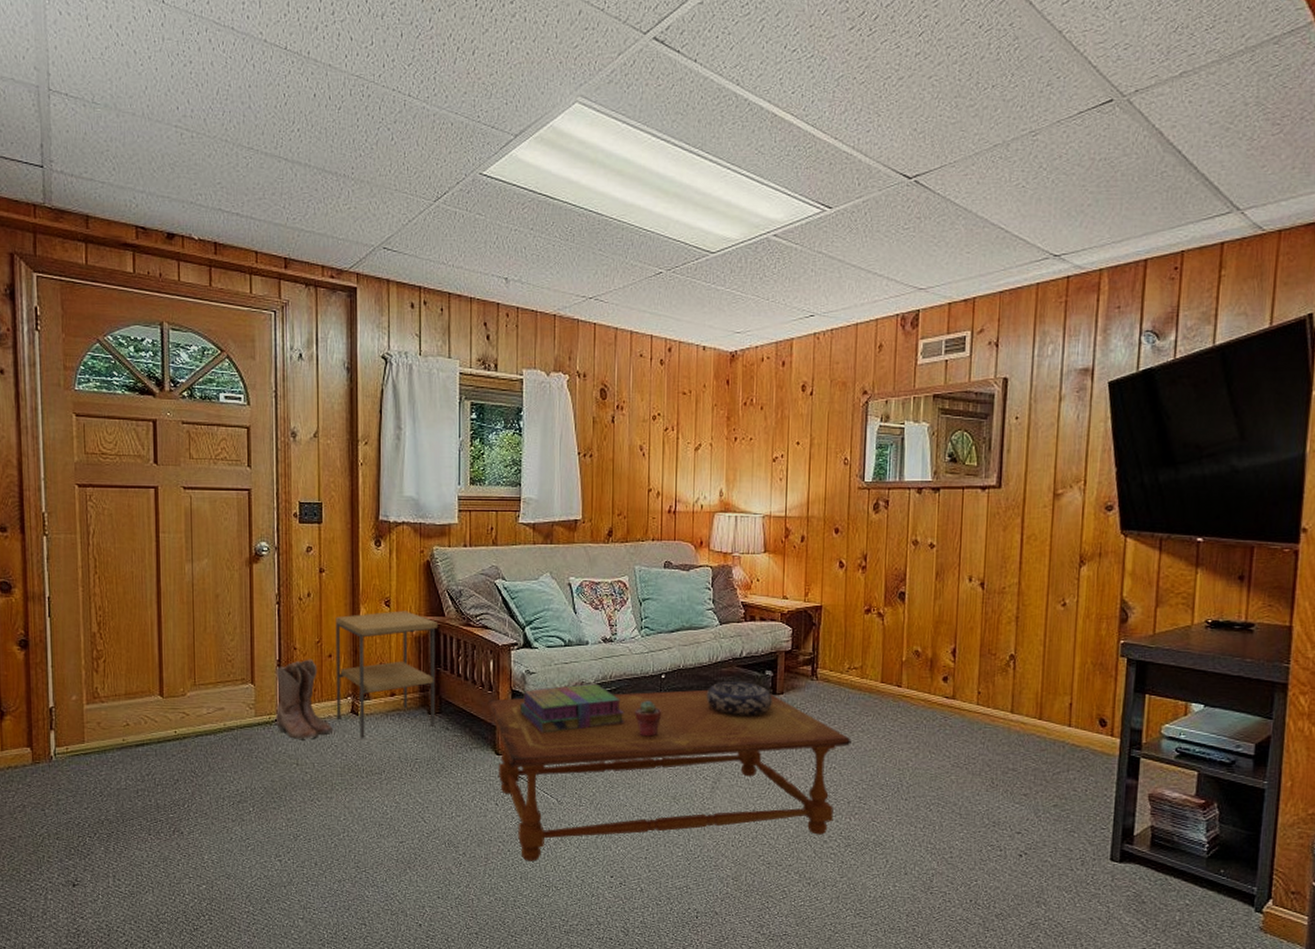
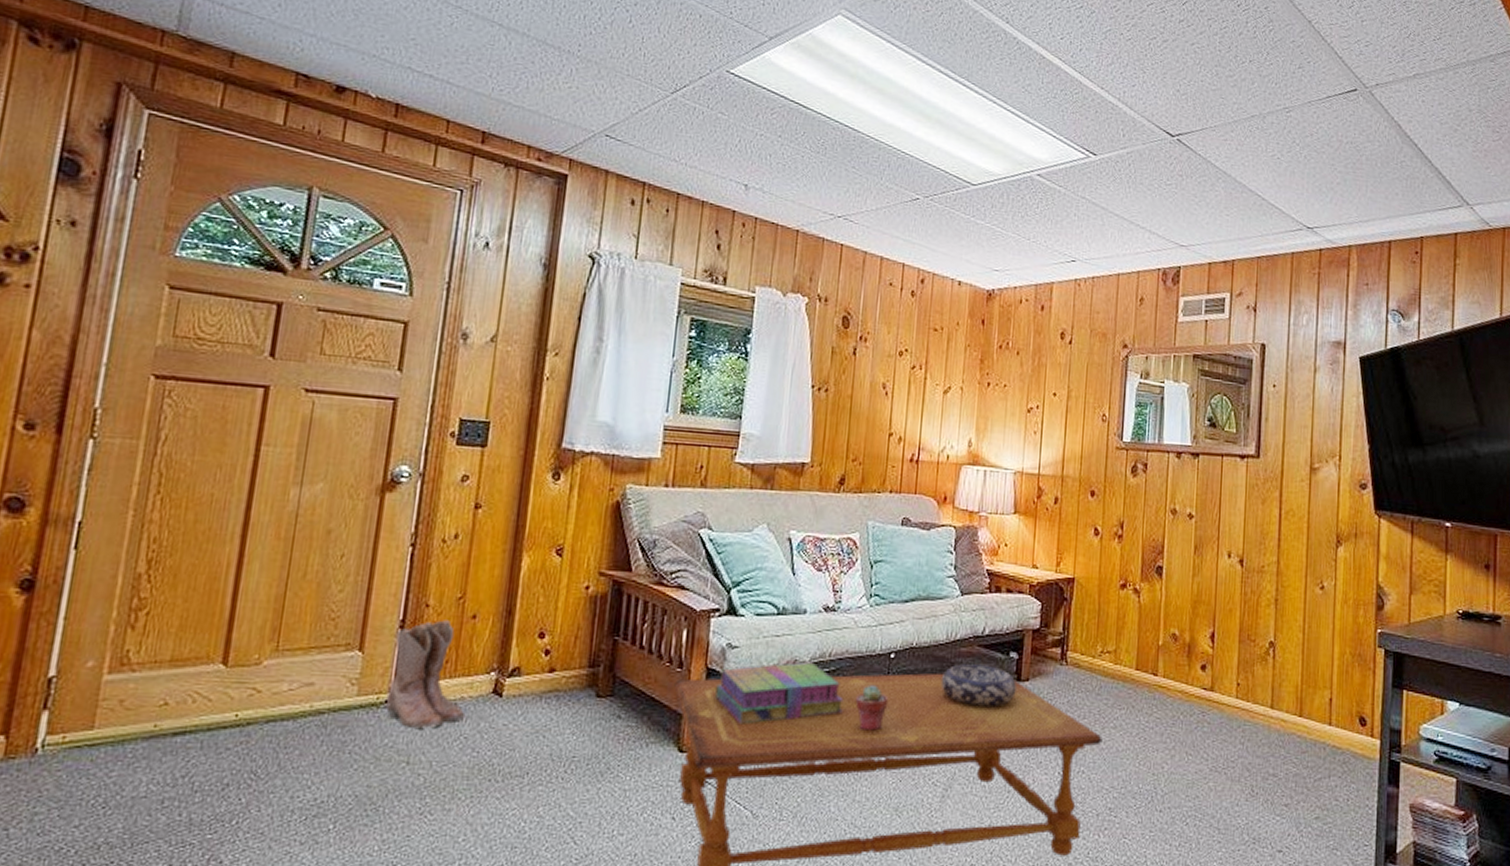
side table: present [335,611,438,739] -> none [471,562,623,729]

